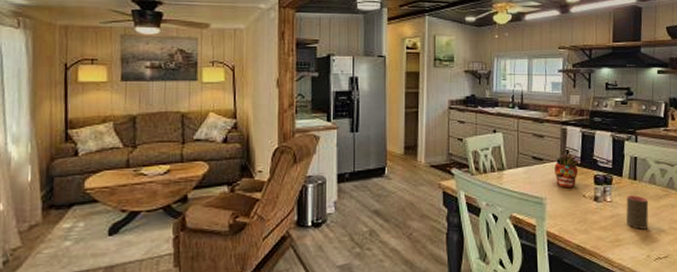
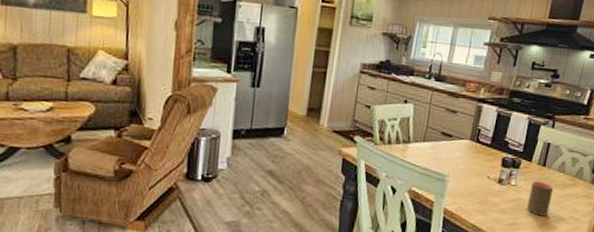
succulent planter: present [555,152,580,189] -> none [462,131,490,168]

